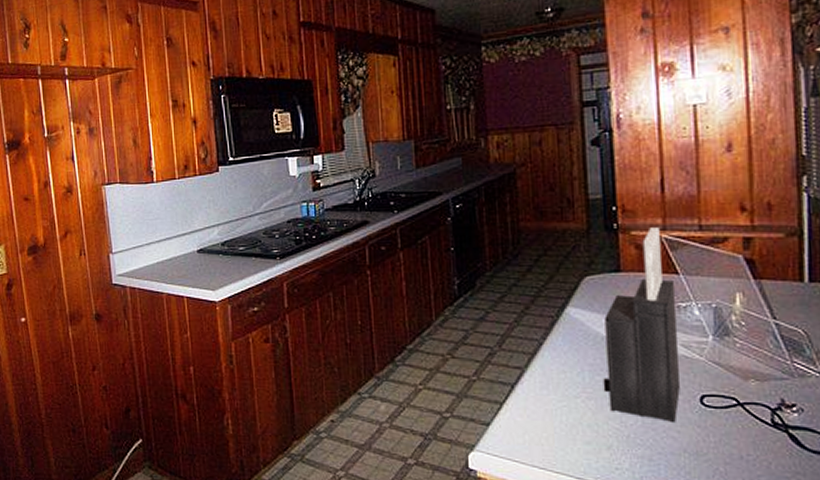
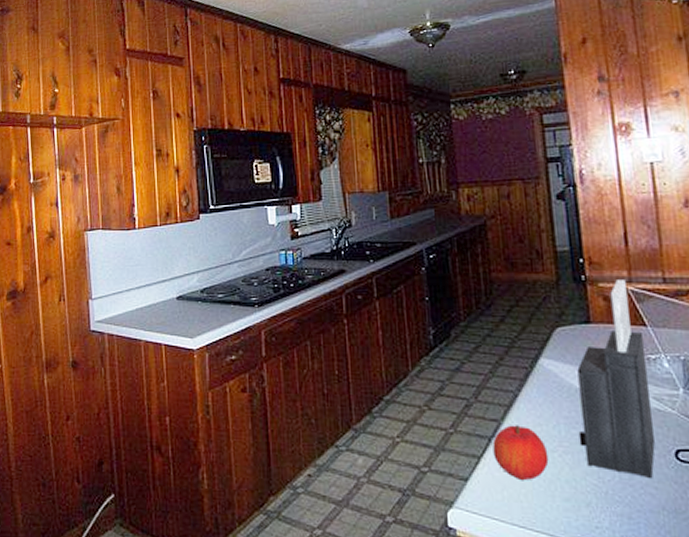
fruit: none [515,372,572,426] -> present [492,425,549,481]

